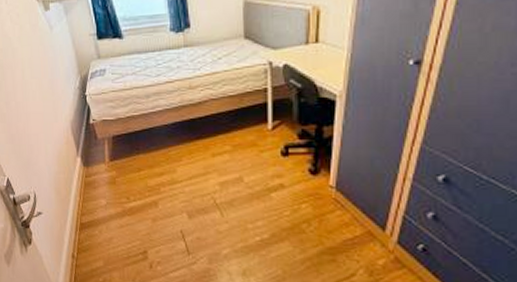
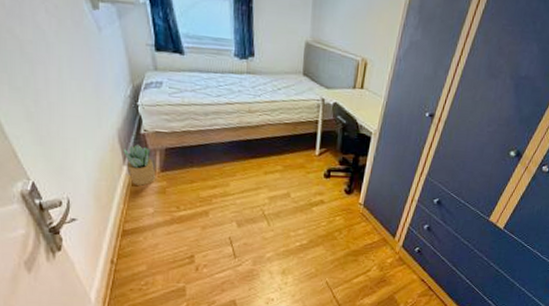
potted plant: none [76,135,106,177] -> present [123,144,156,186]

